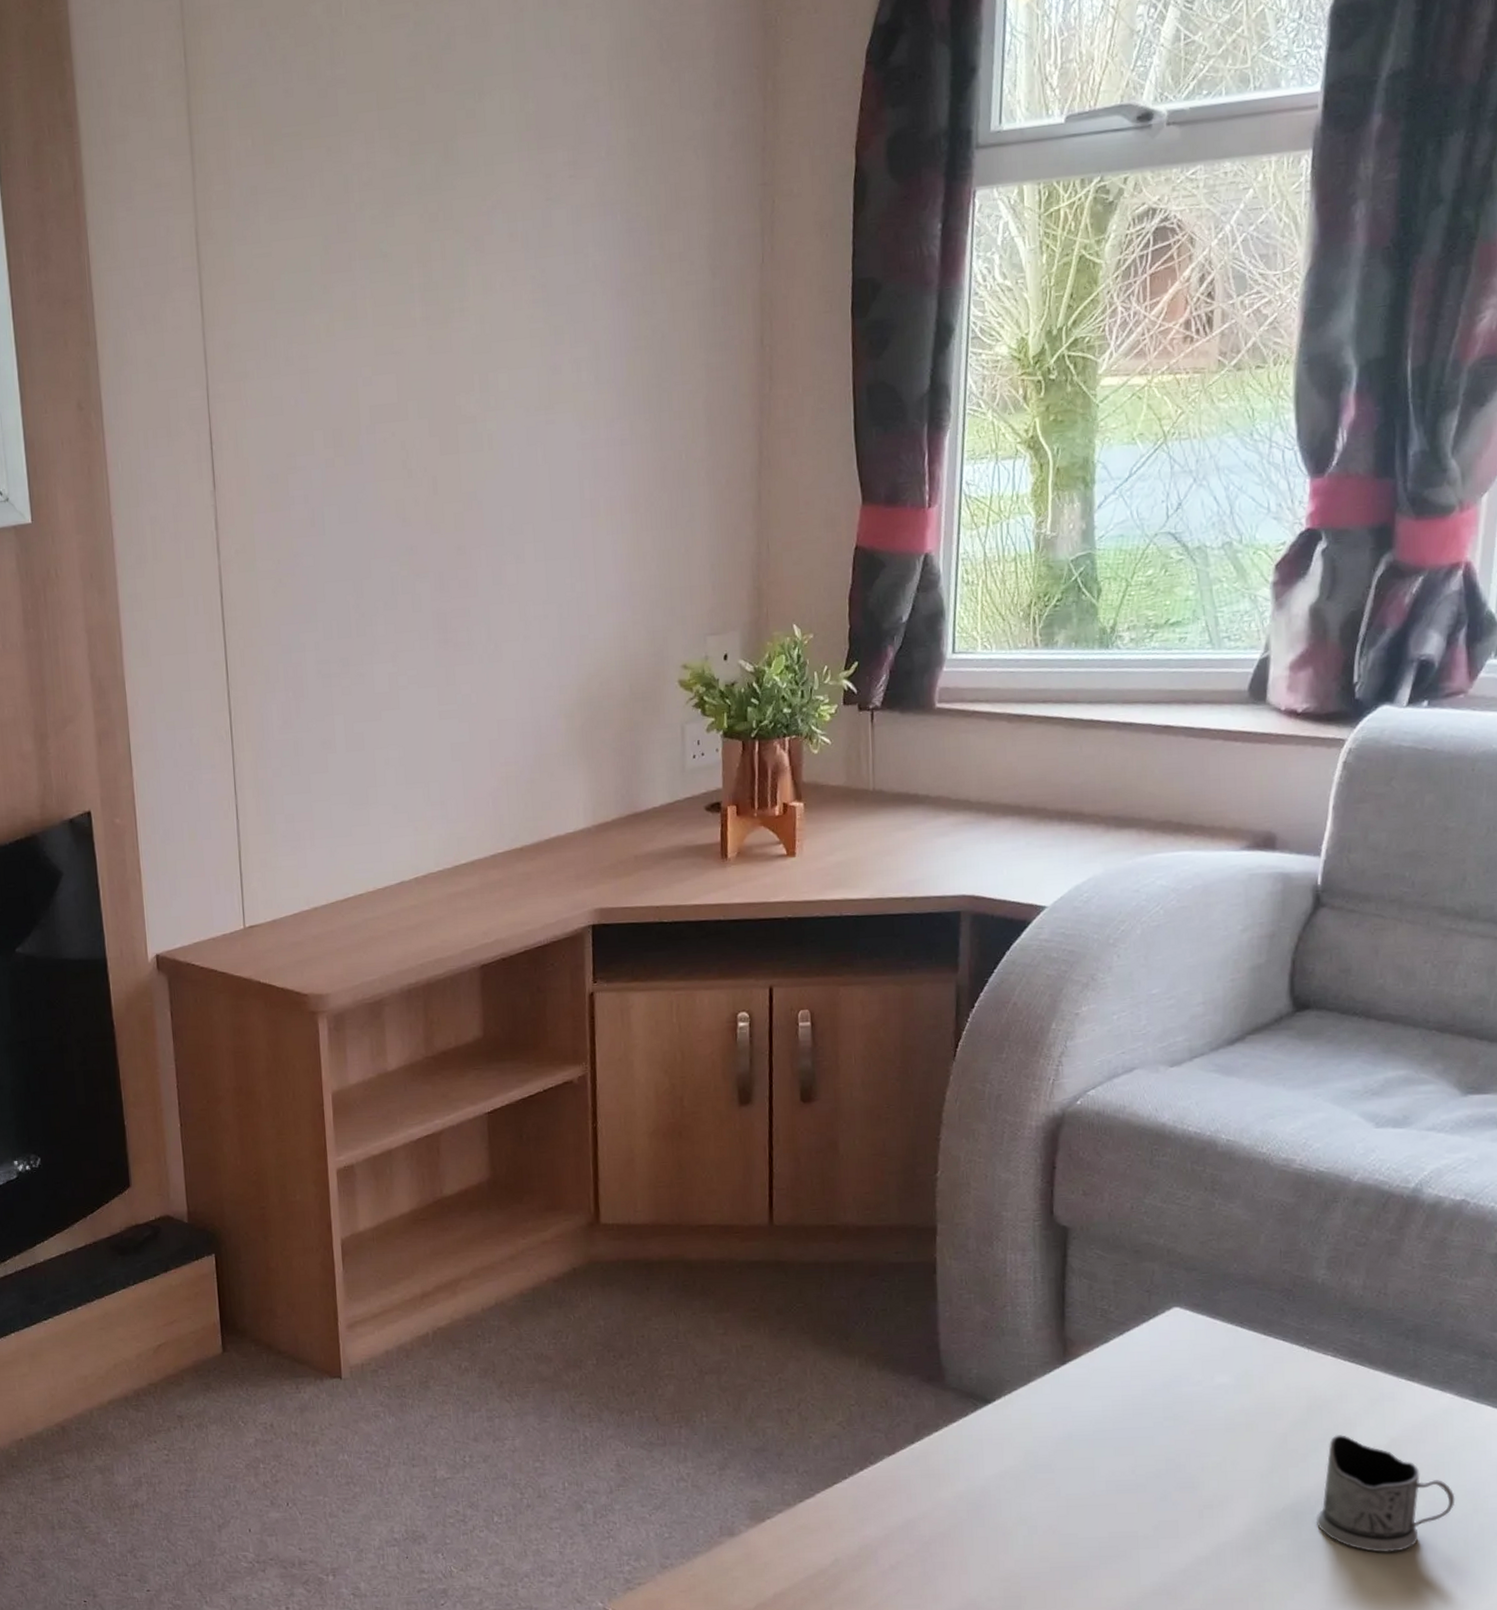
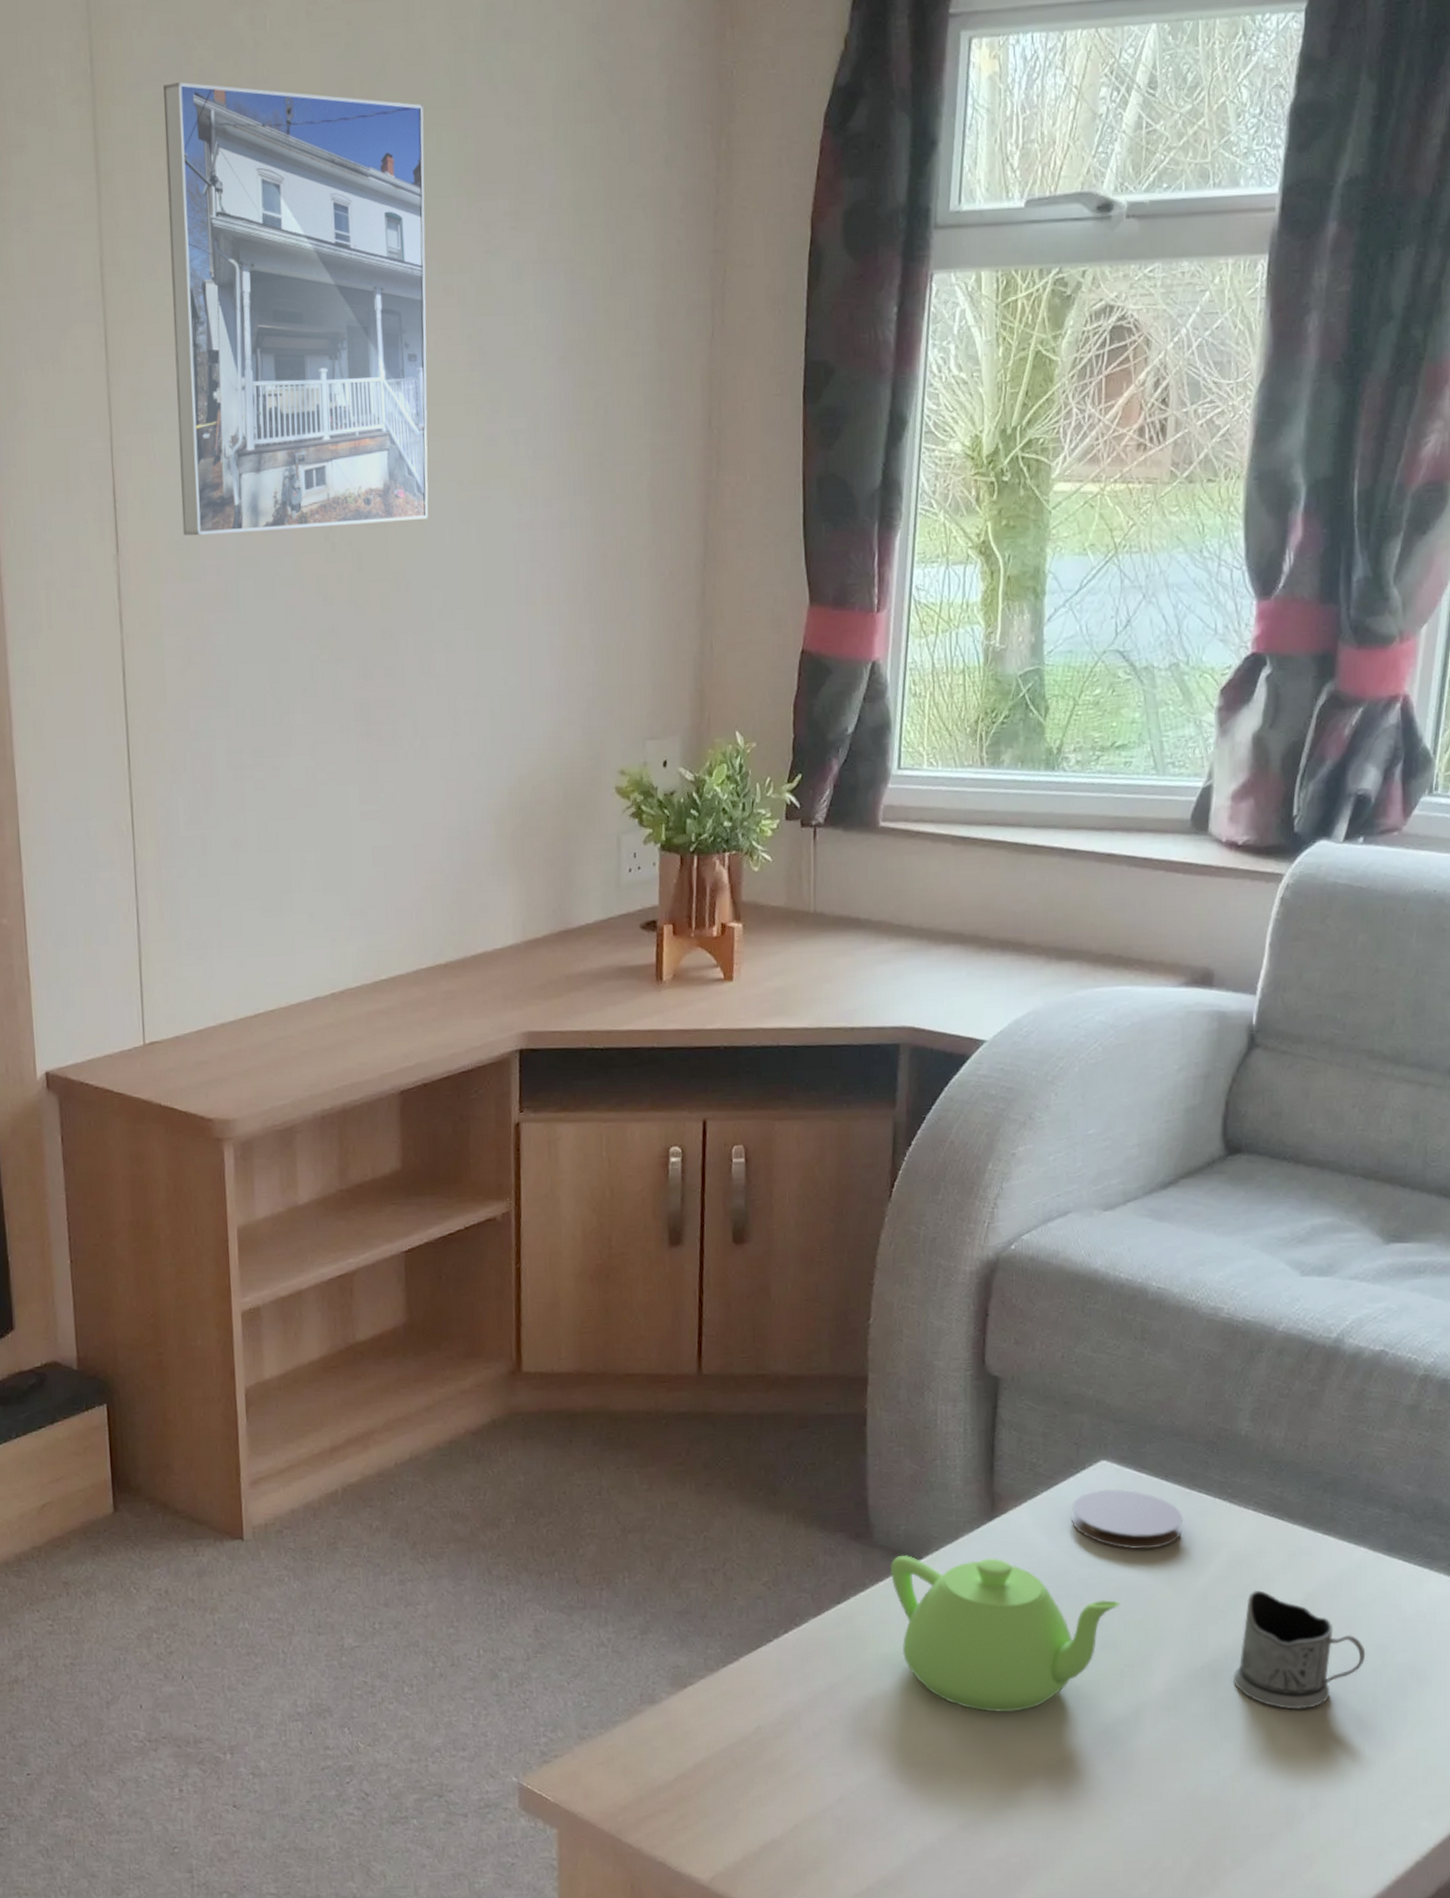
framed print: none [250,68,498,470] -> present [163,81,429,536]
teapot: none [963,1397,1198,1550] -> present [891,1554,1121,1712]
coaster: none [1144,1334,1259,1394] -> present [1070,1488,1183,1550]

